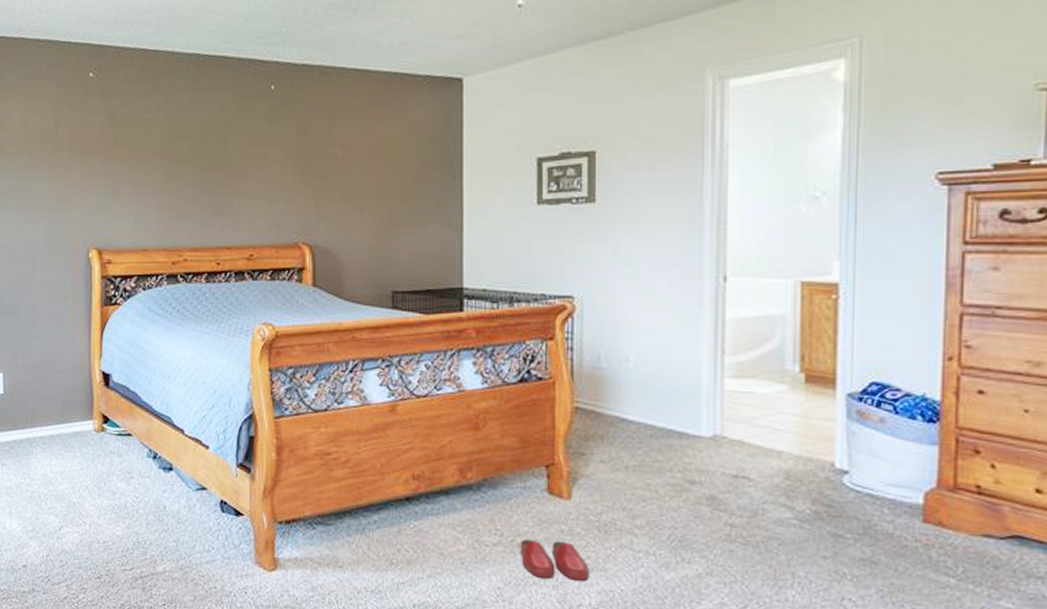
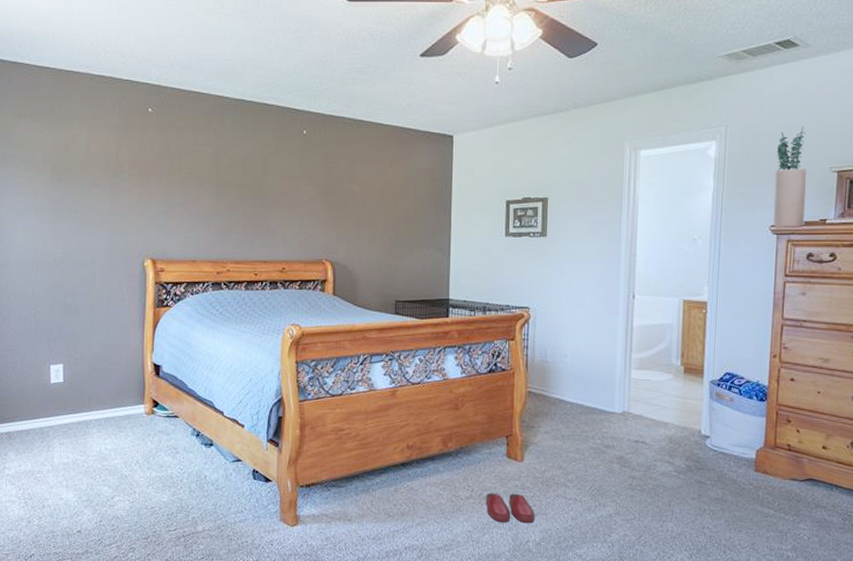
vase: none [941,28,996,177] -> present [773,126,807,229]

